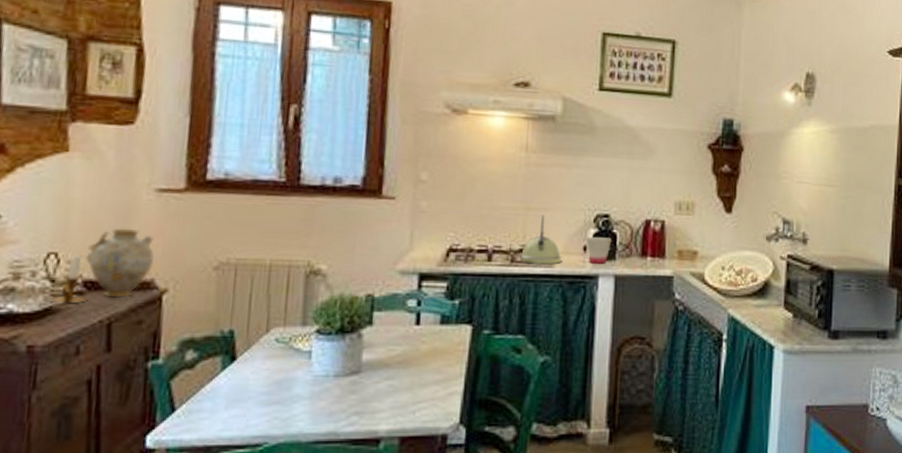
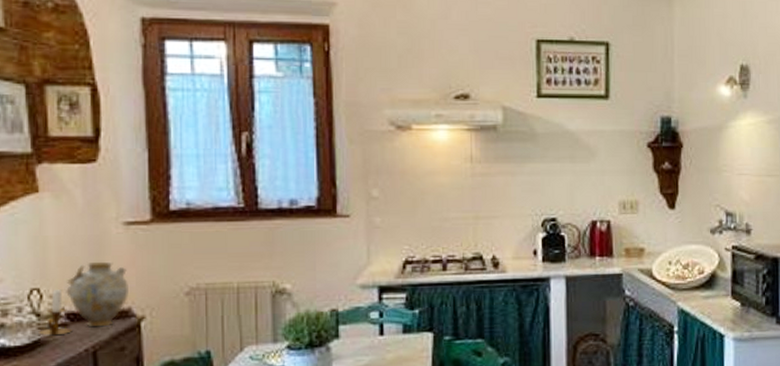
kettle: present [519,215,562,265] -> none [473,223,514,271]
cup: present [585,237,612,265] -> none [534,241,560,268]

